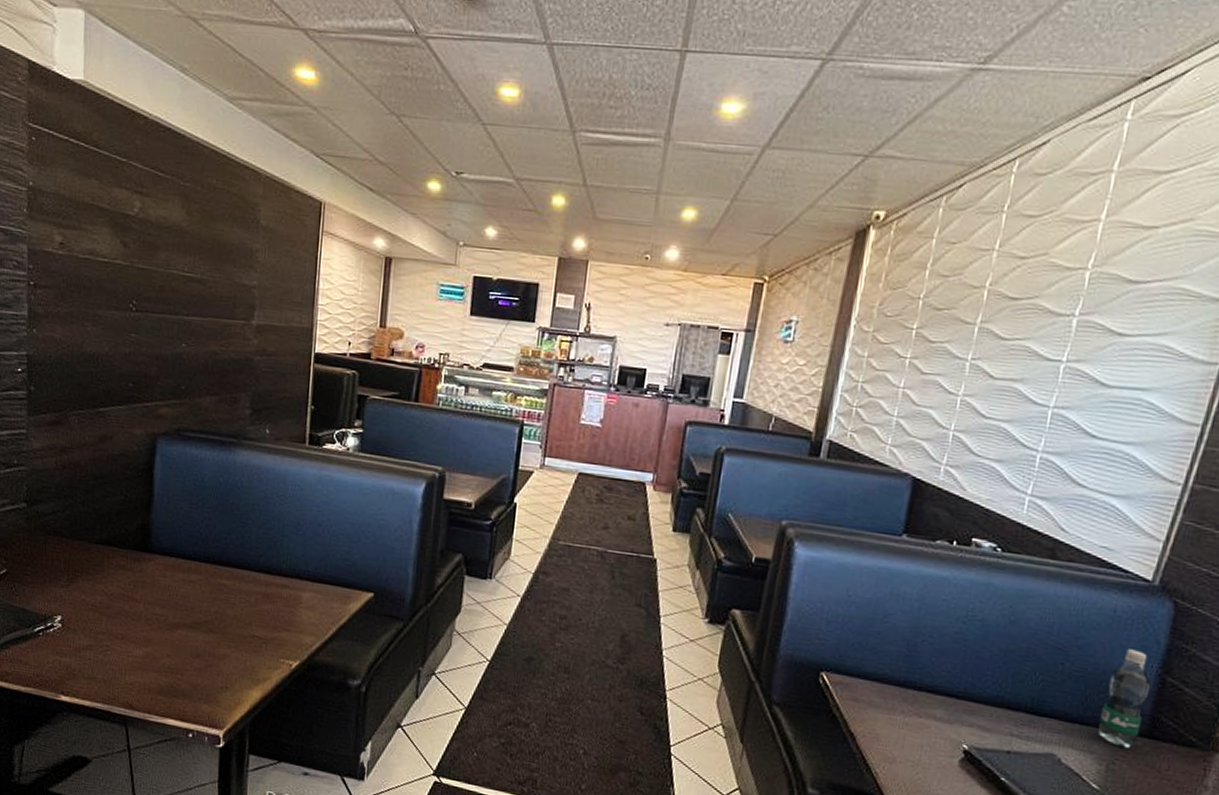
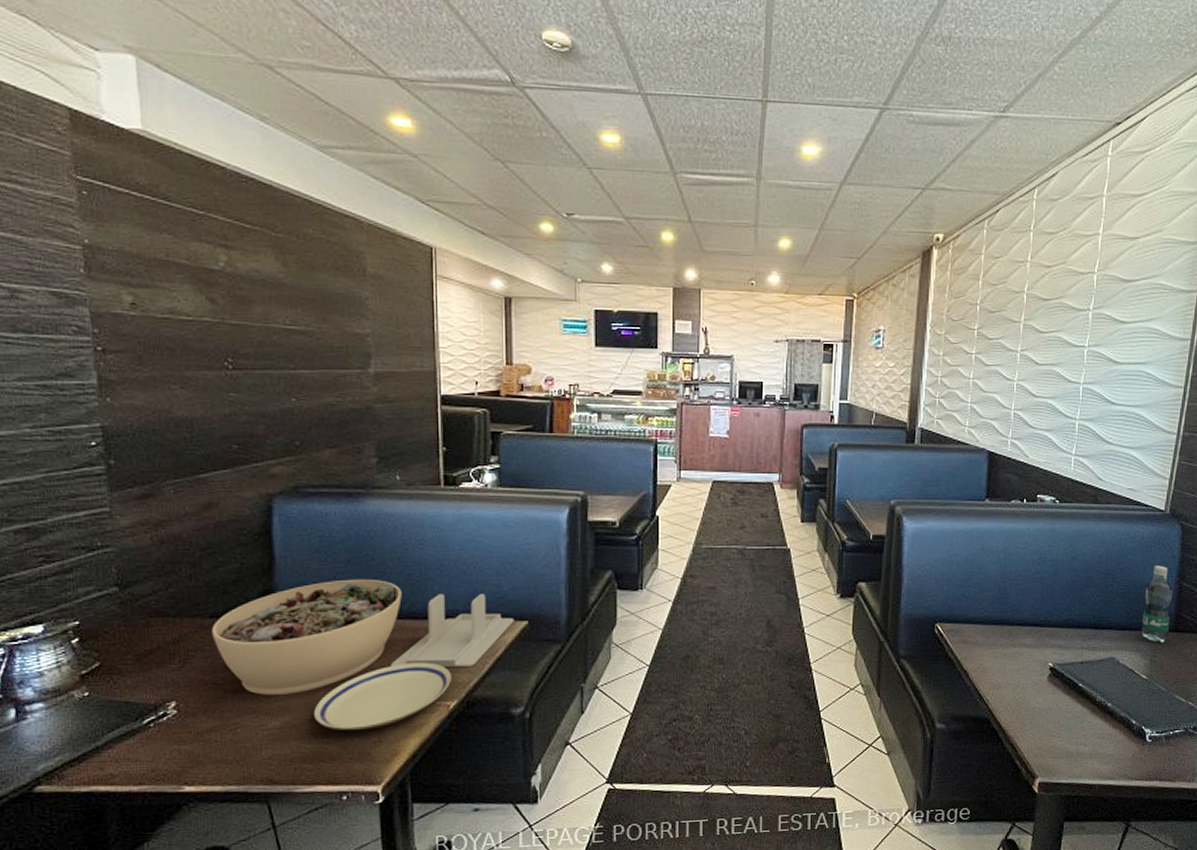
salad: none [95,524,260,628] -> present [211,579,402,695]
plate: none [172,615,296,675] -> present [314,662,451,731]
napkin holder: none [242,552,361,630] -> present [390,593,514,668]

